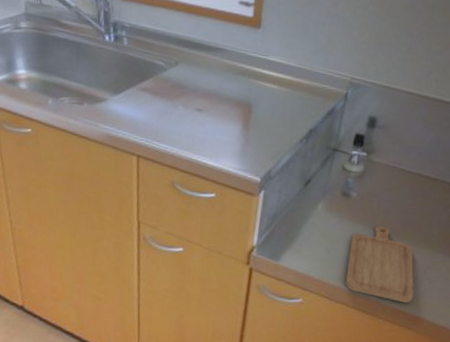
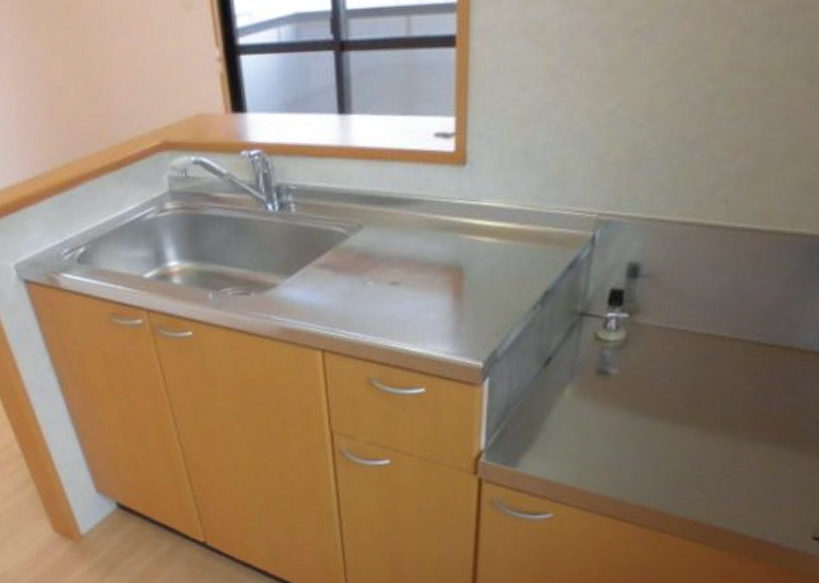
chopping board: present [346,226,414,303] -> none [611,410,711,511]

